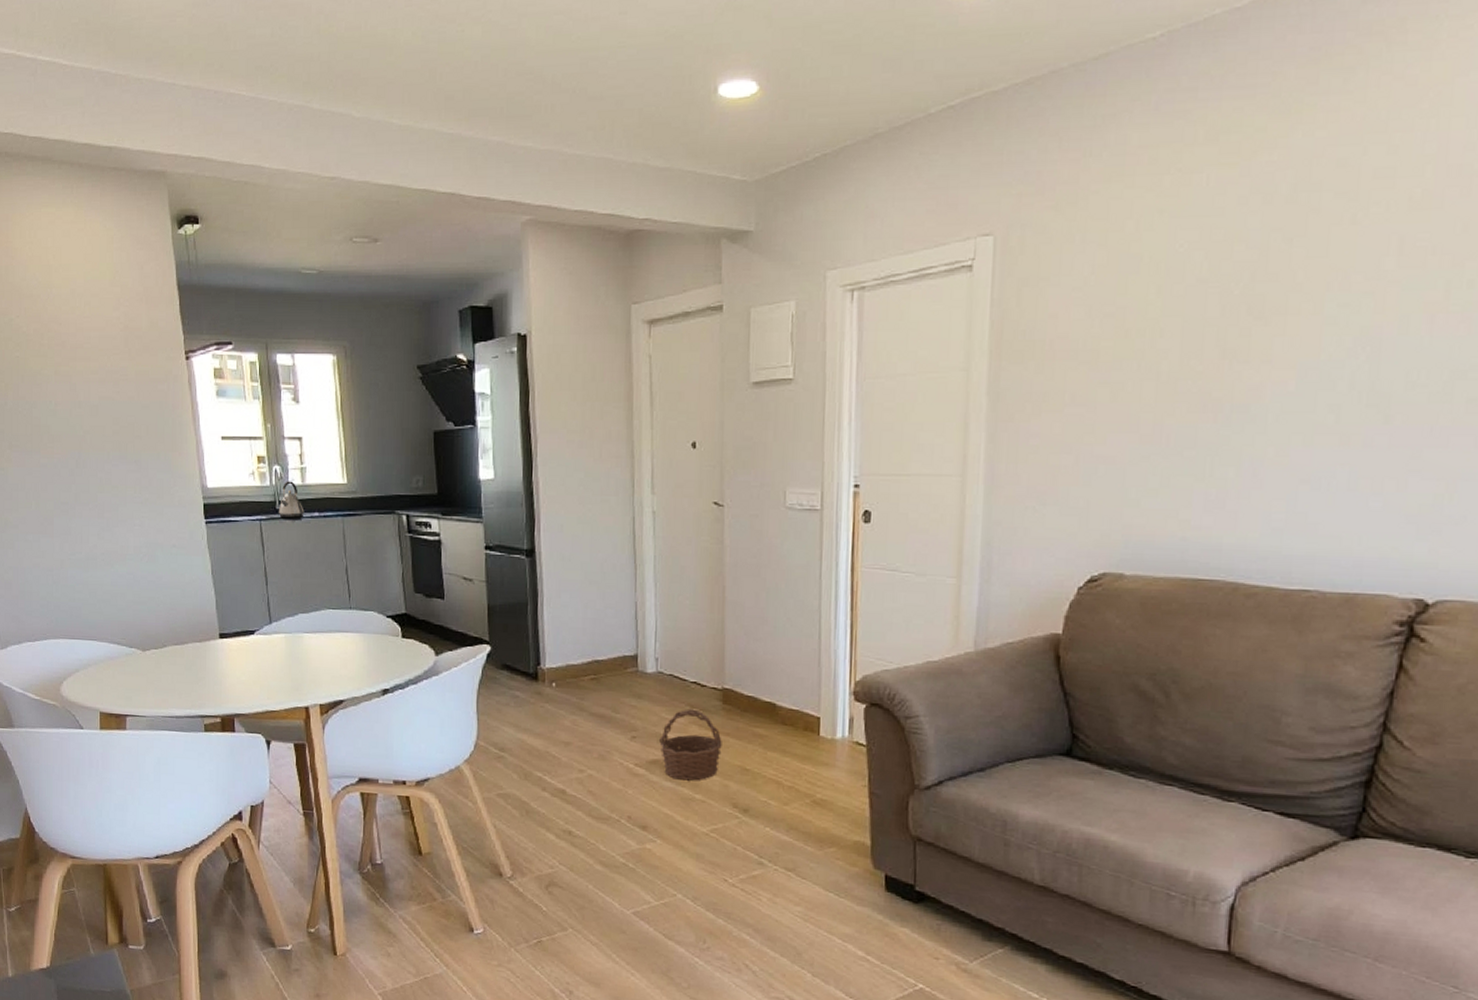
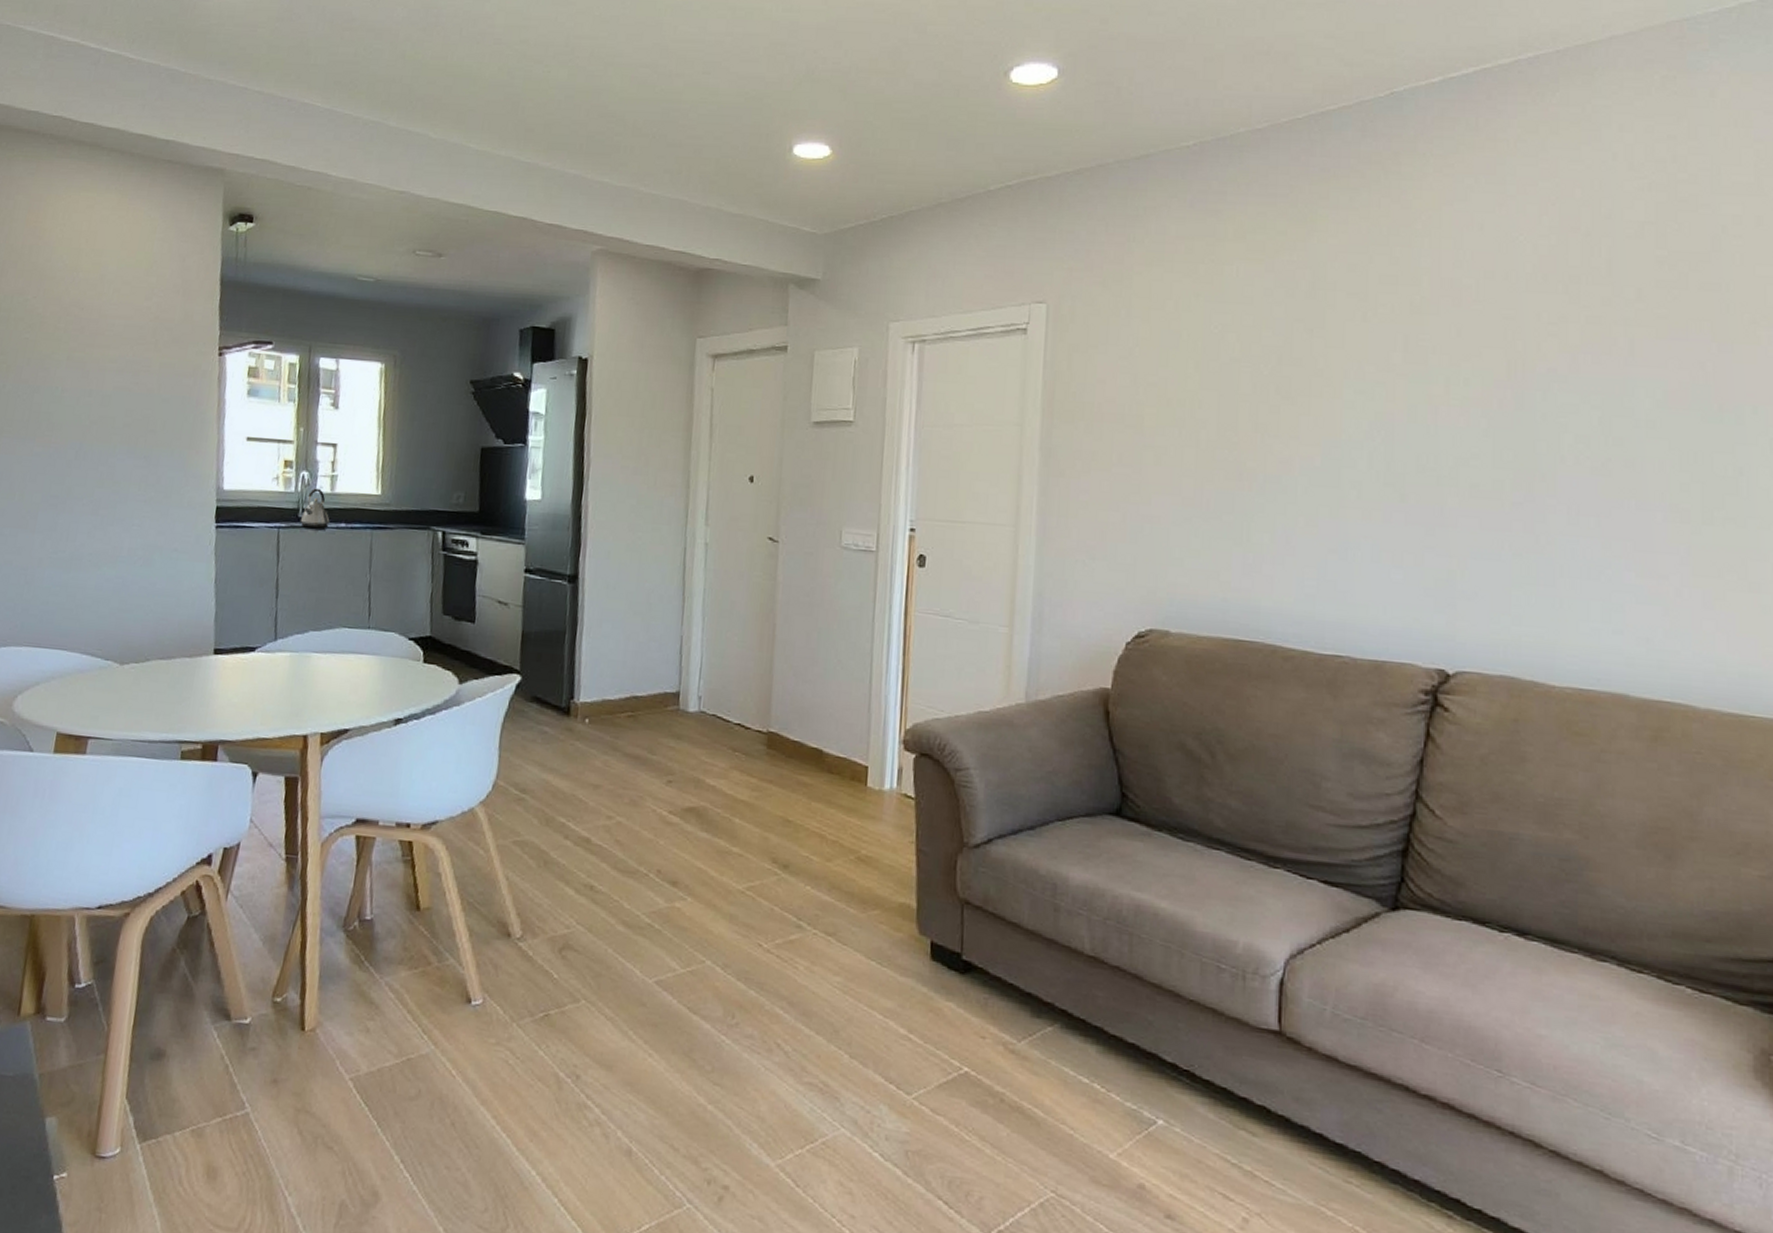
basket: present [659,708,722,781] -> none [697,752,764,832]

